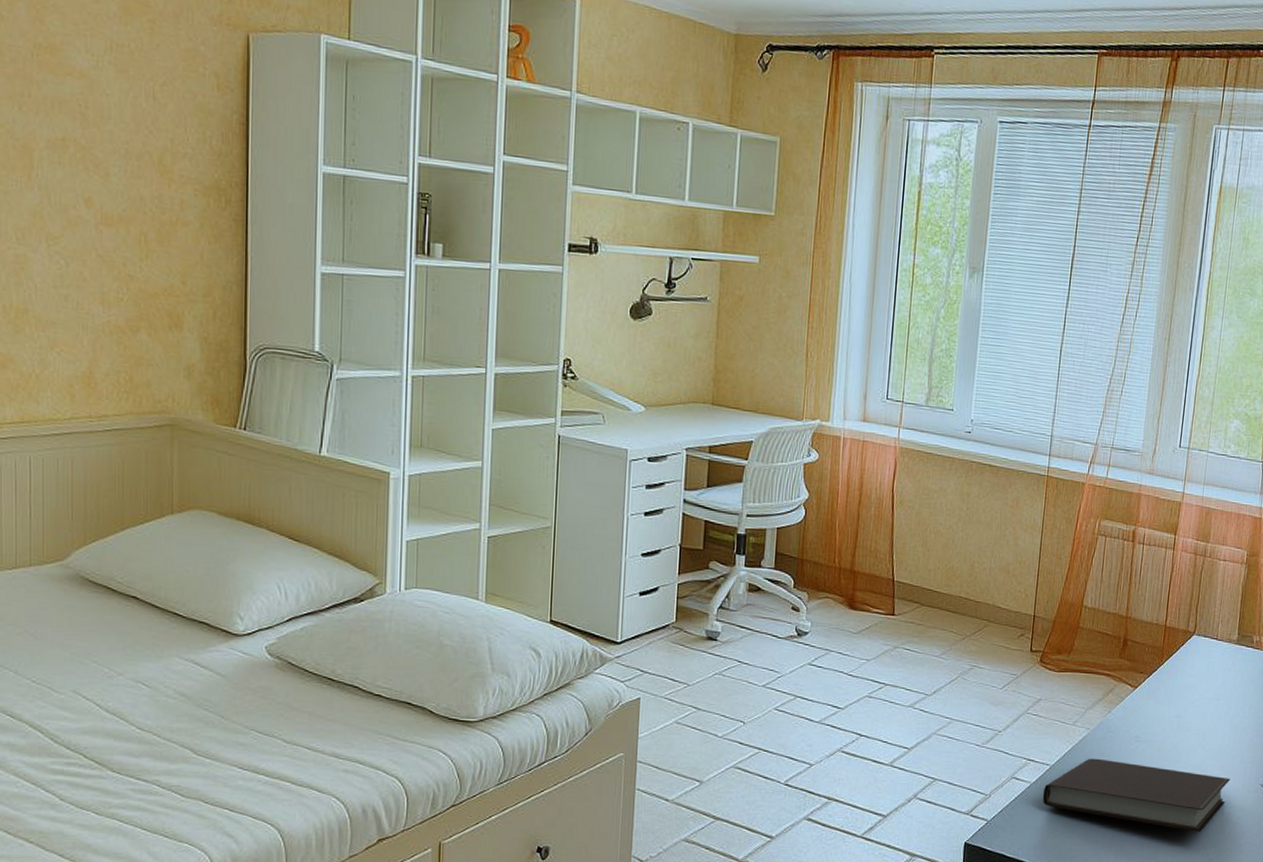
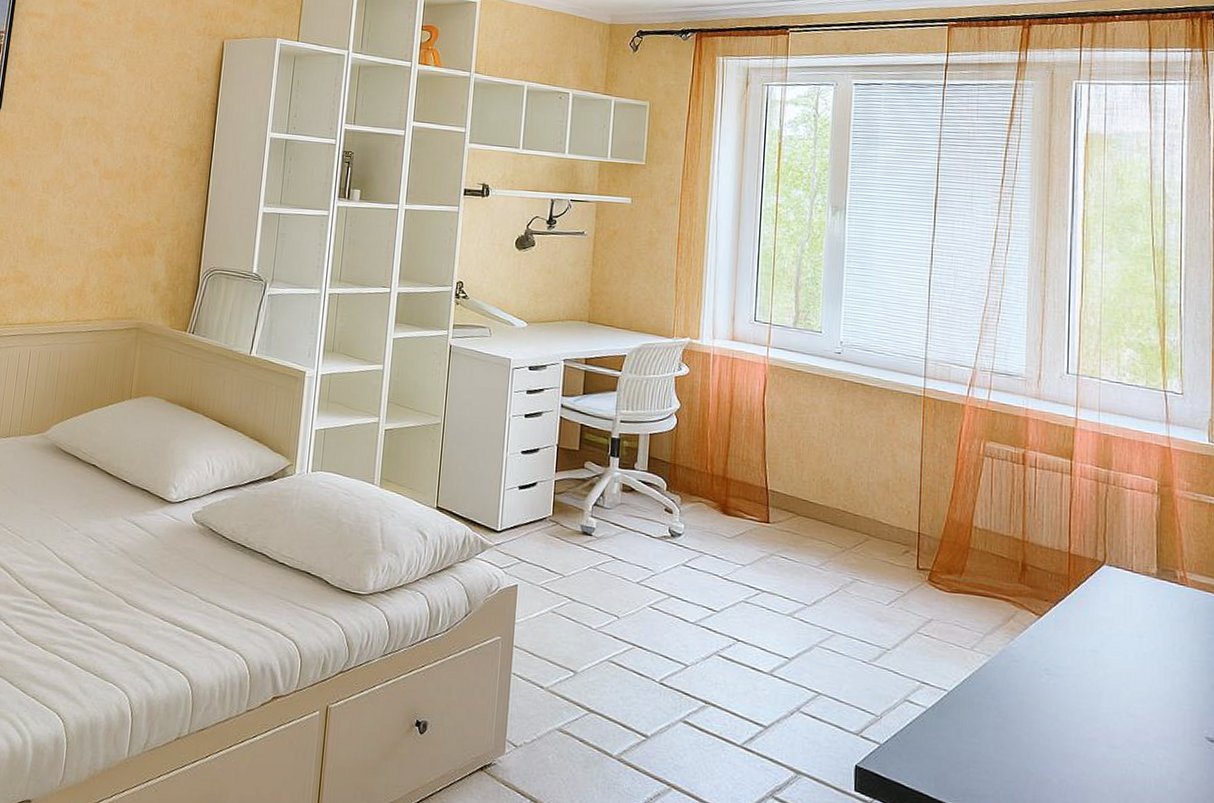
notebook: present [1043,758,1231,832] -> none [942,687,1167,785]

